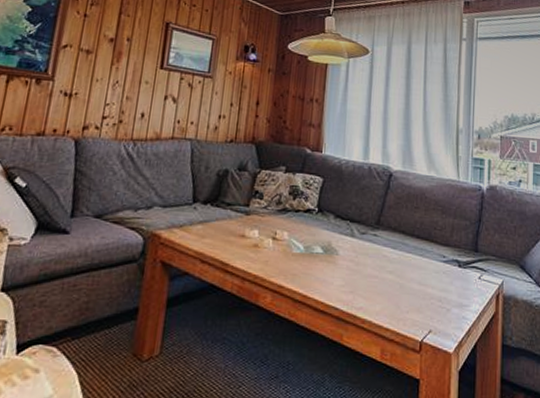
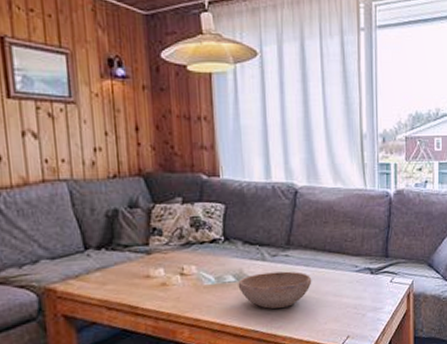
bowl: none [325,249,398,288] -> present [238,271,312,309]

